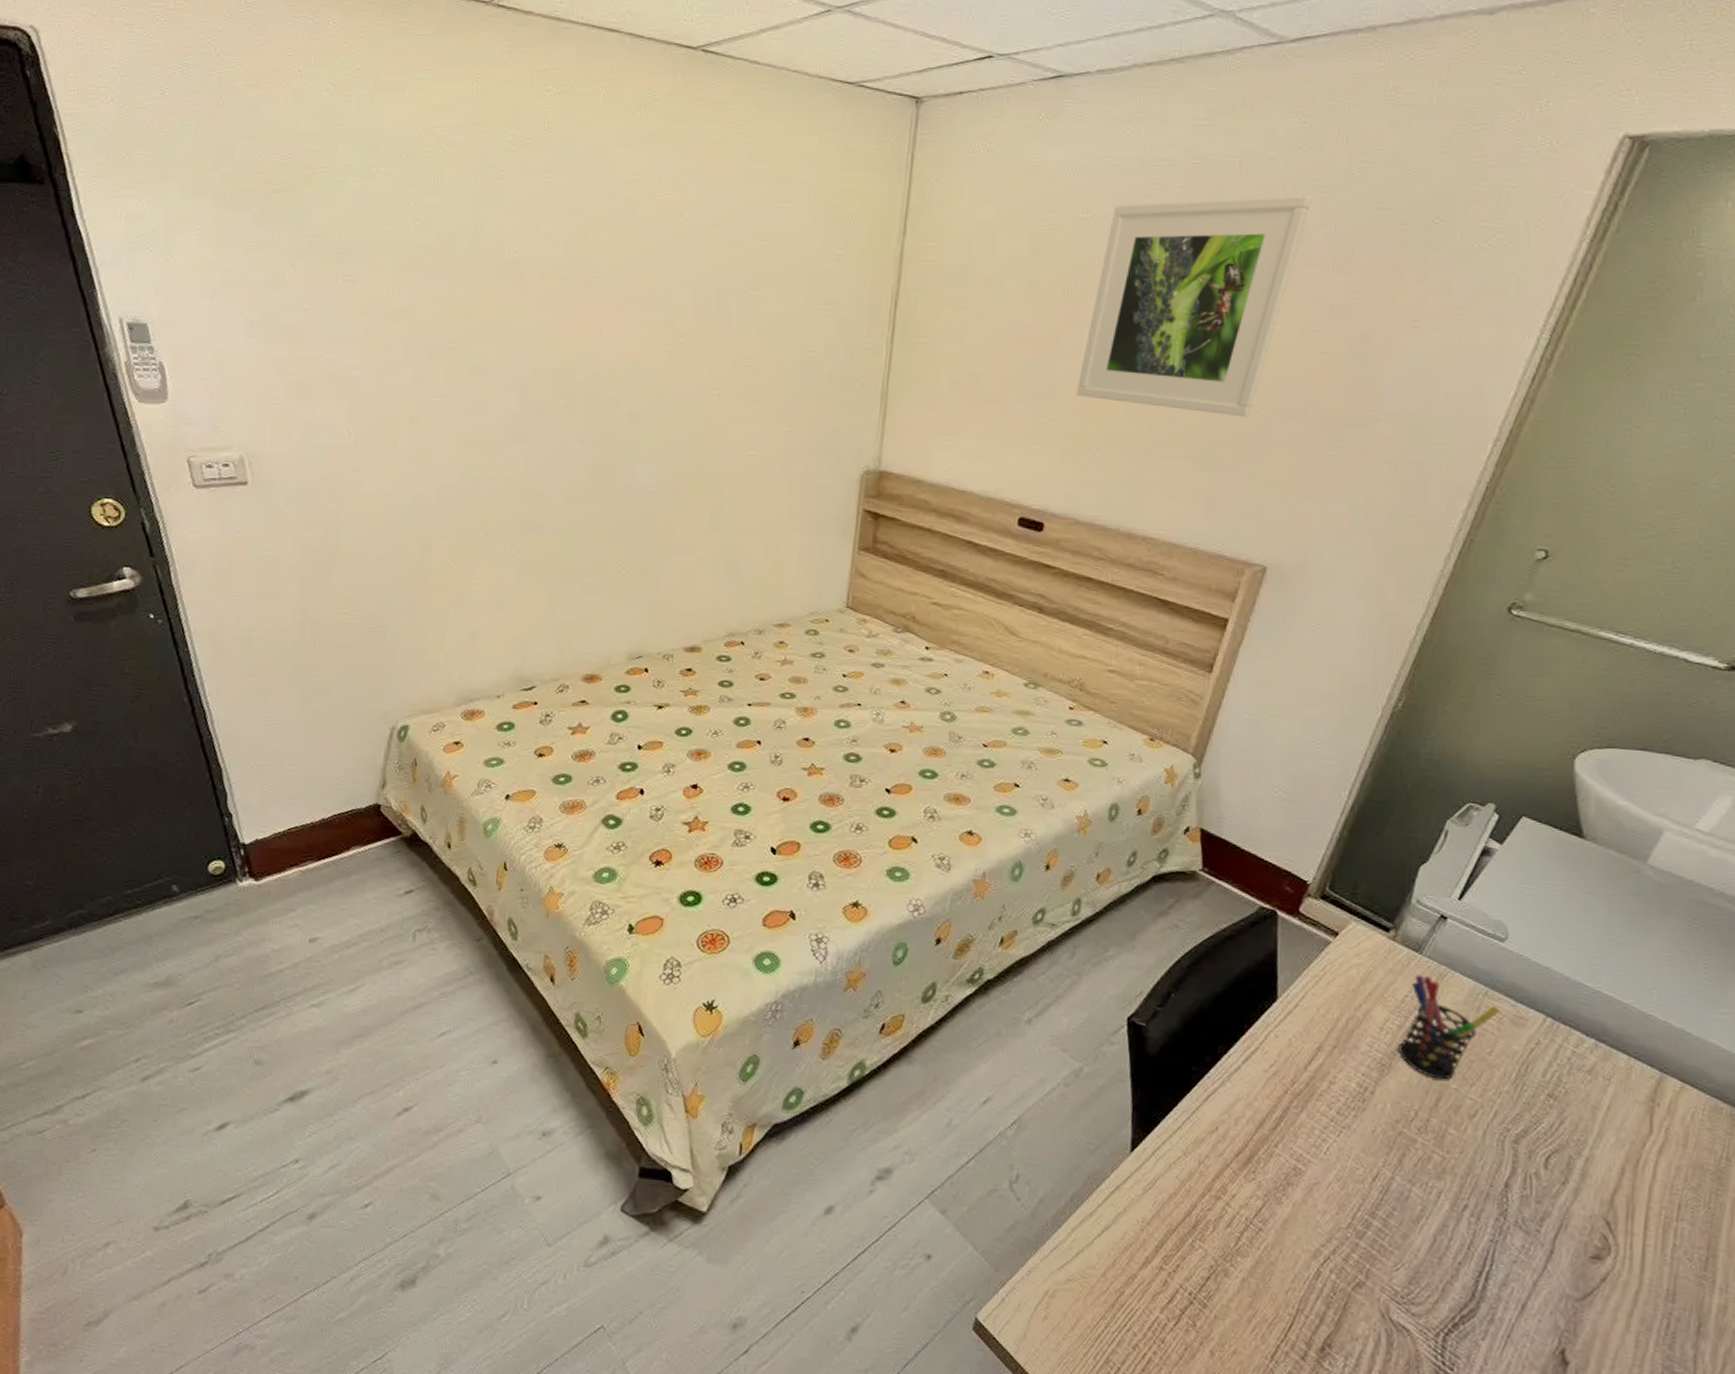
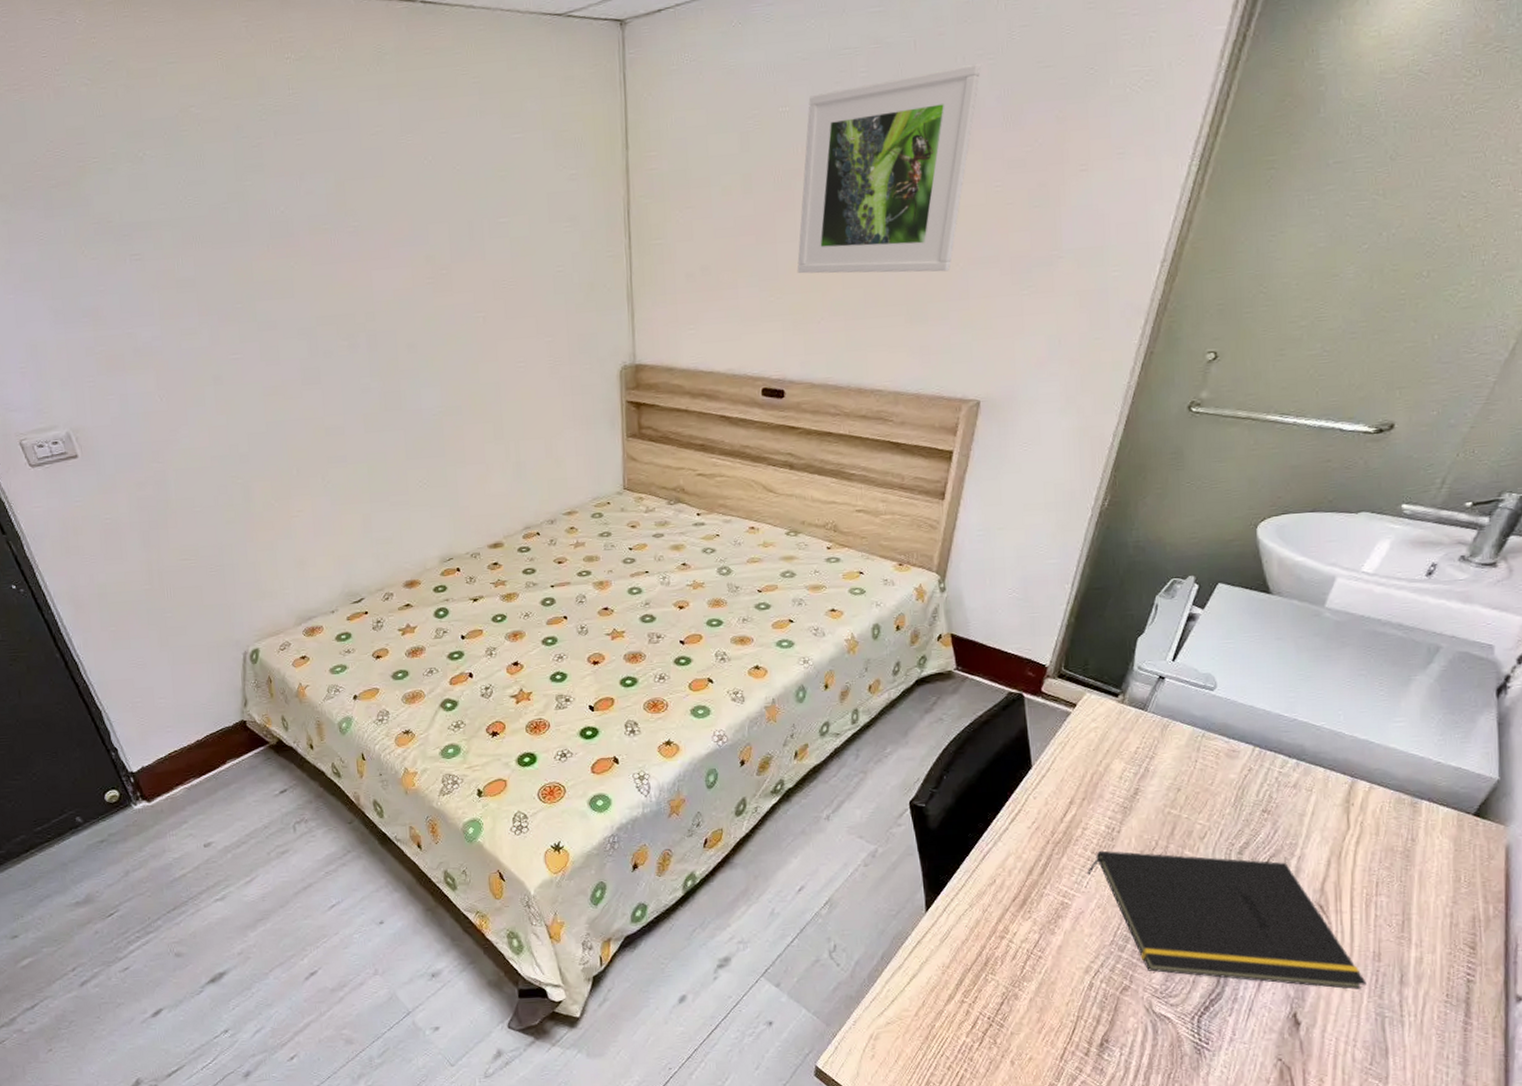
notepad: none [1329,1111,1655,1335] -> present [1088,850,1367,990]
pen holder: present [1398,974,1500,1080] -> none [1136,728,1217,812]

